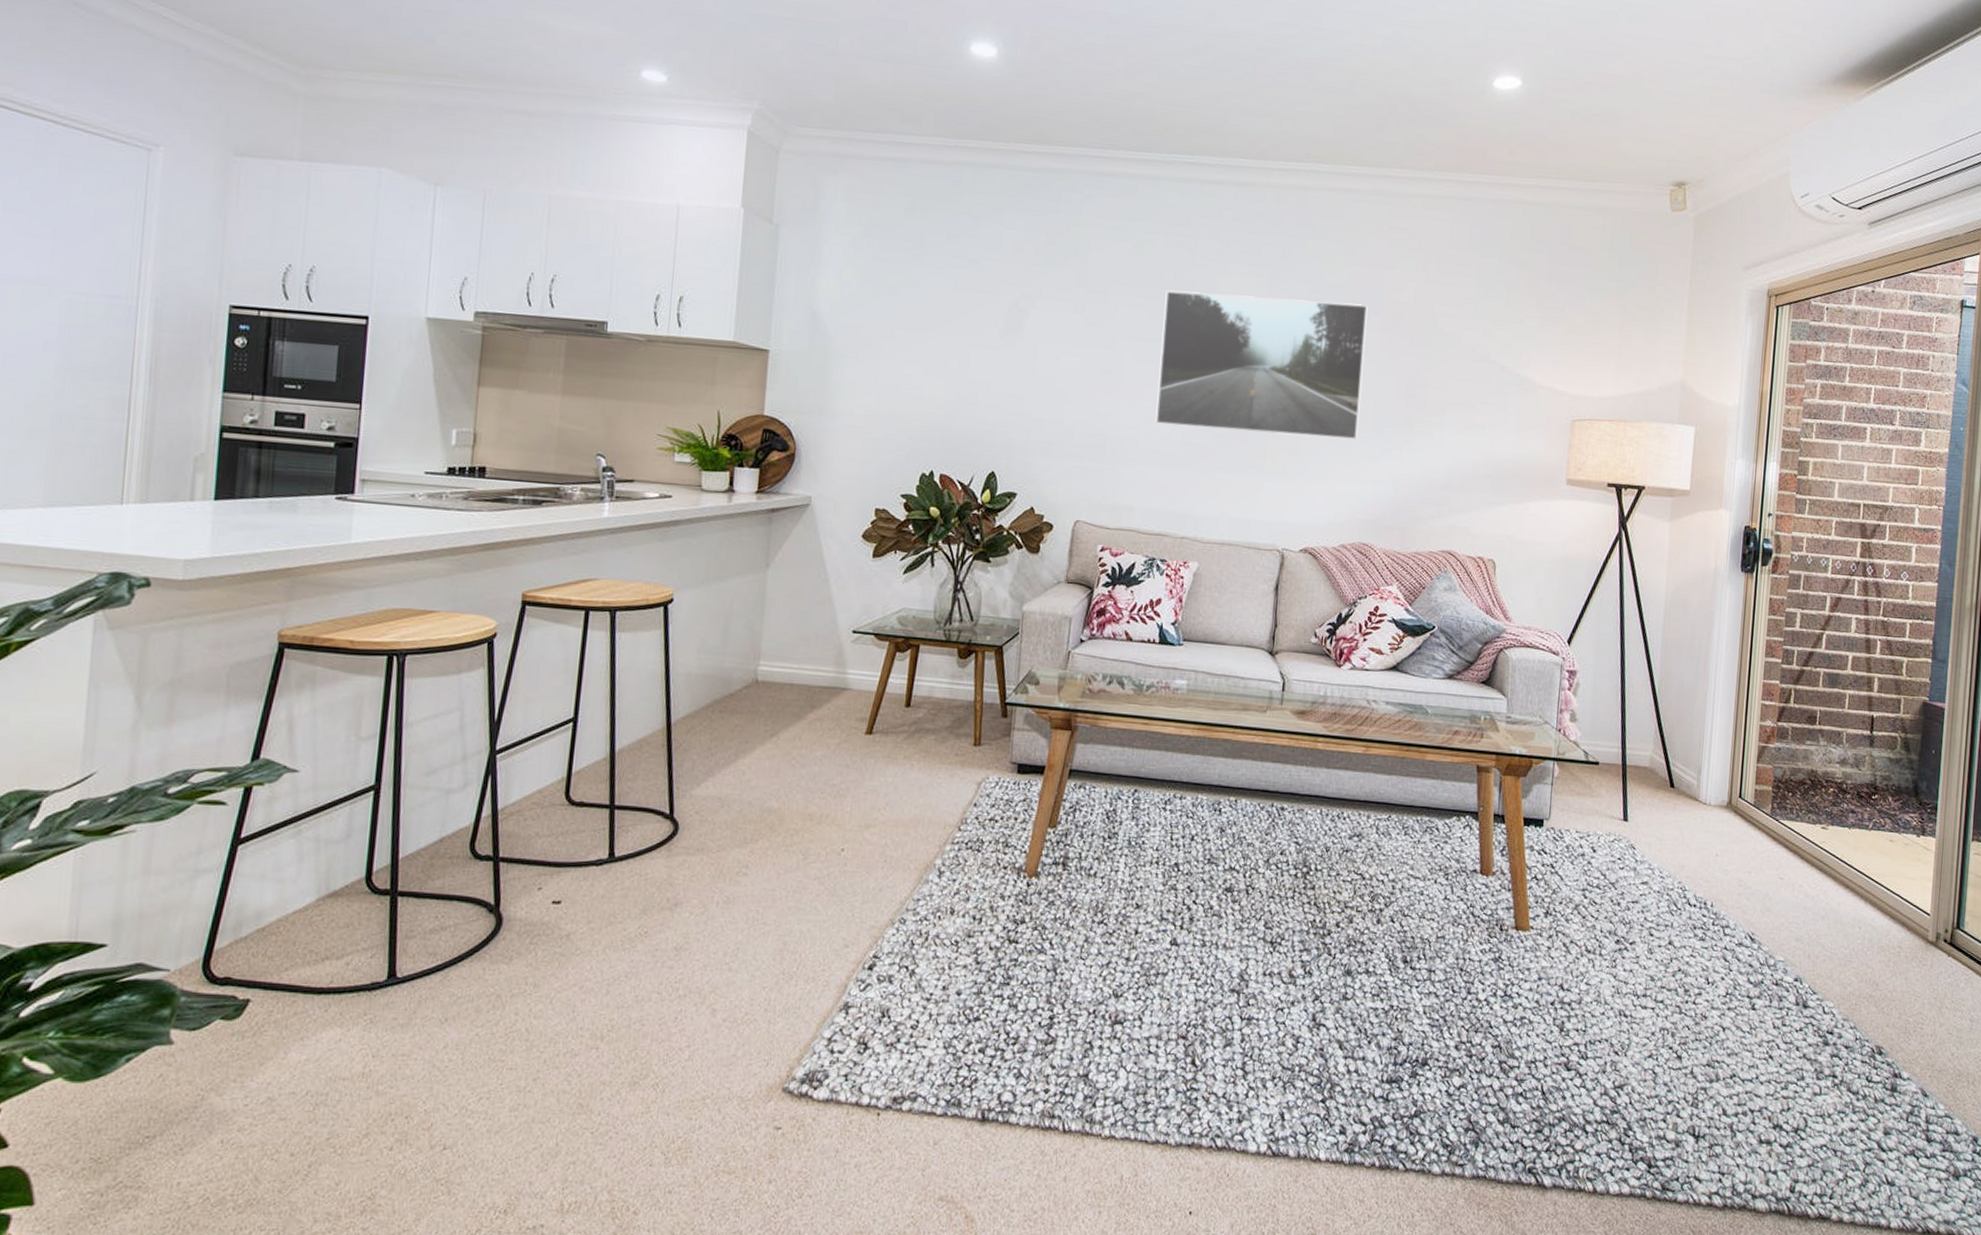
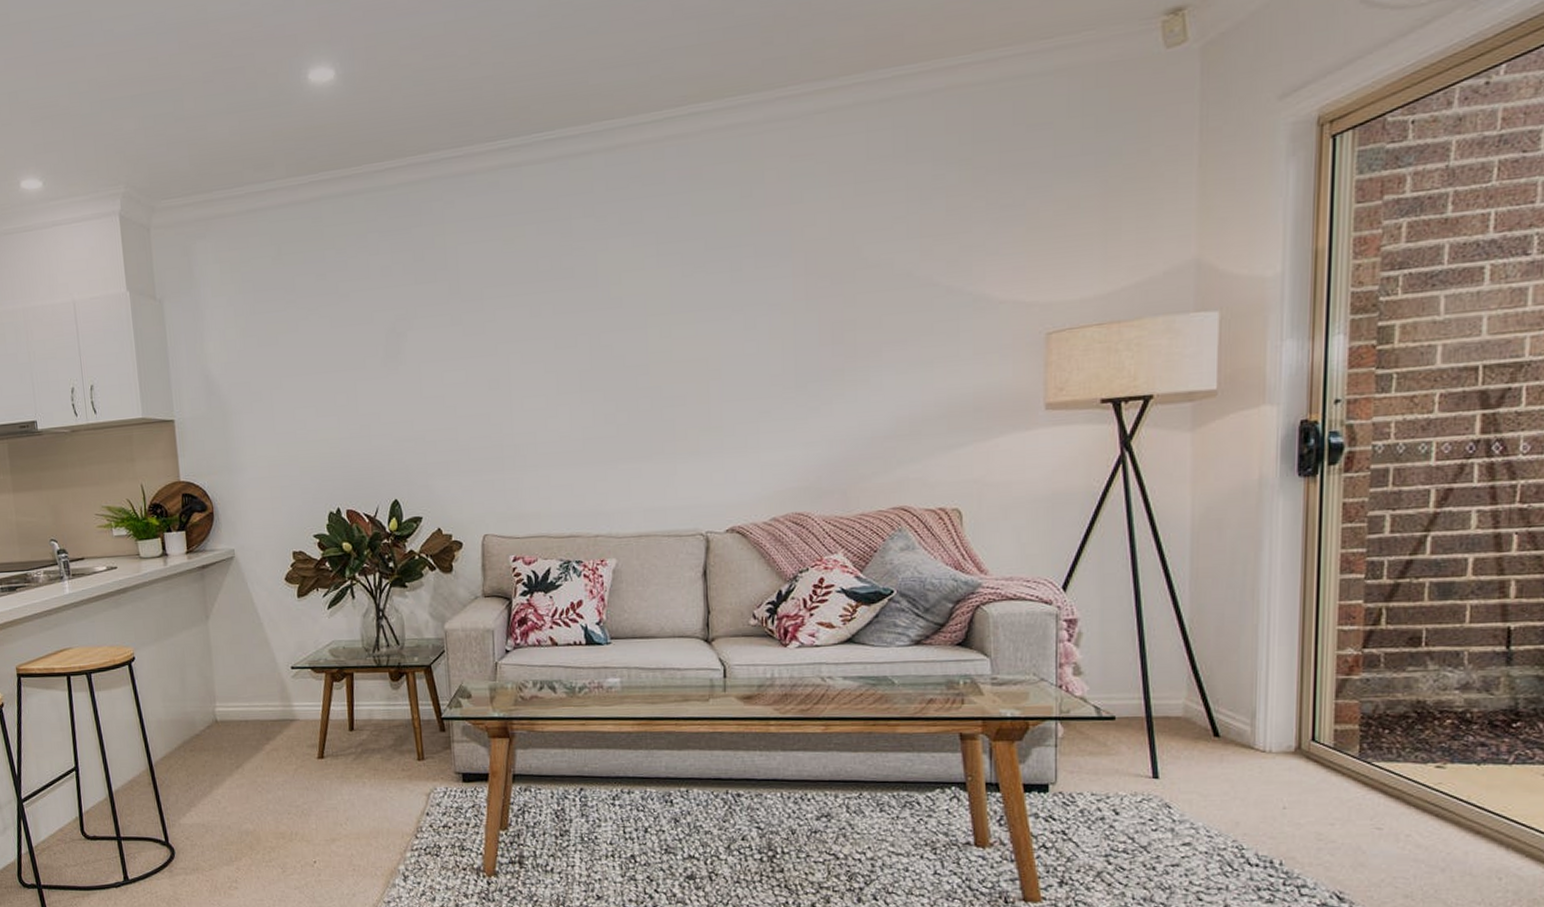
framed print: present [1155,290,1368,441] -> none [544,251,778,425]

